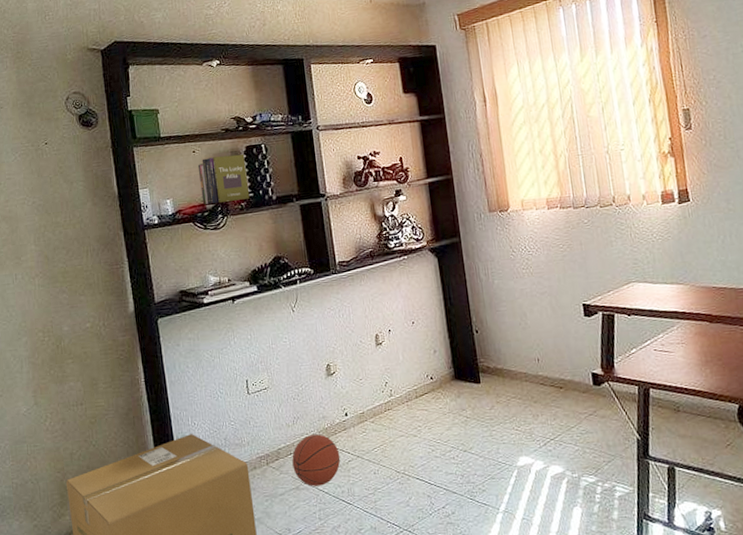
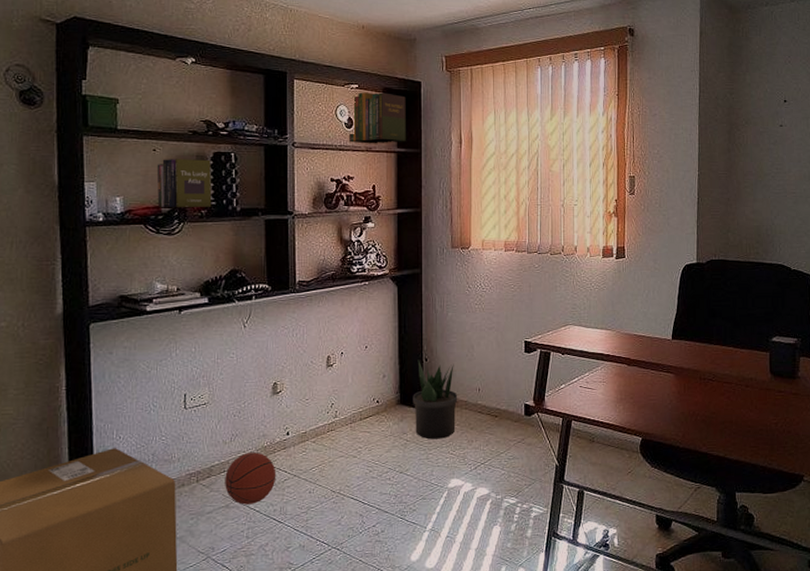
books: none [368,62,428,118] -> present [348,92,406,144]
planter: none [467,332,518,415] -> present [413,359,458,440]

